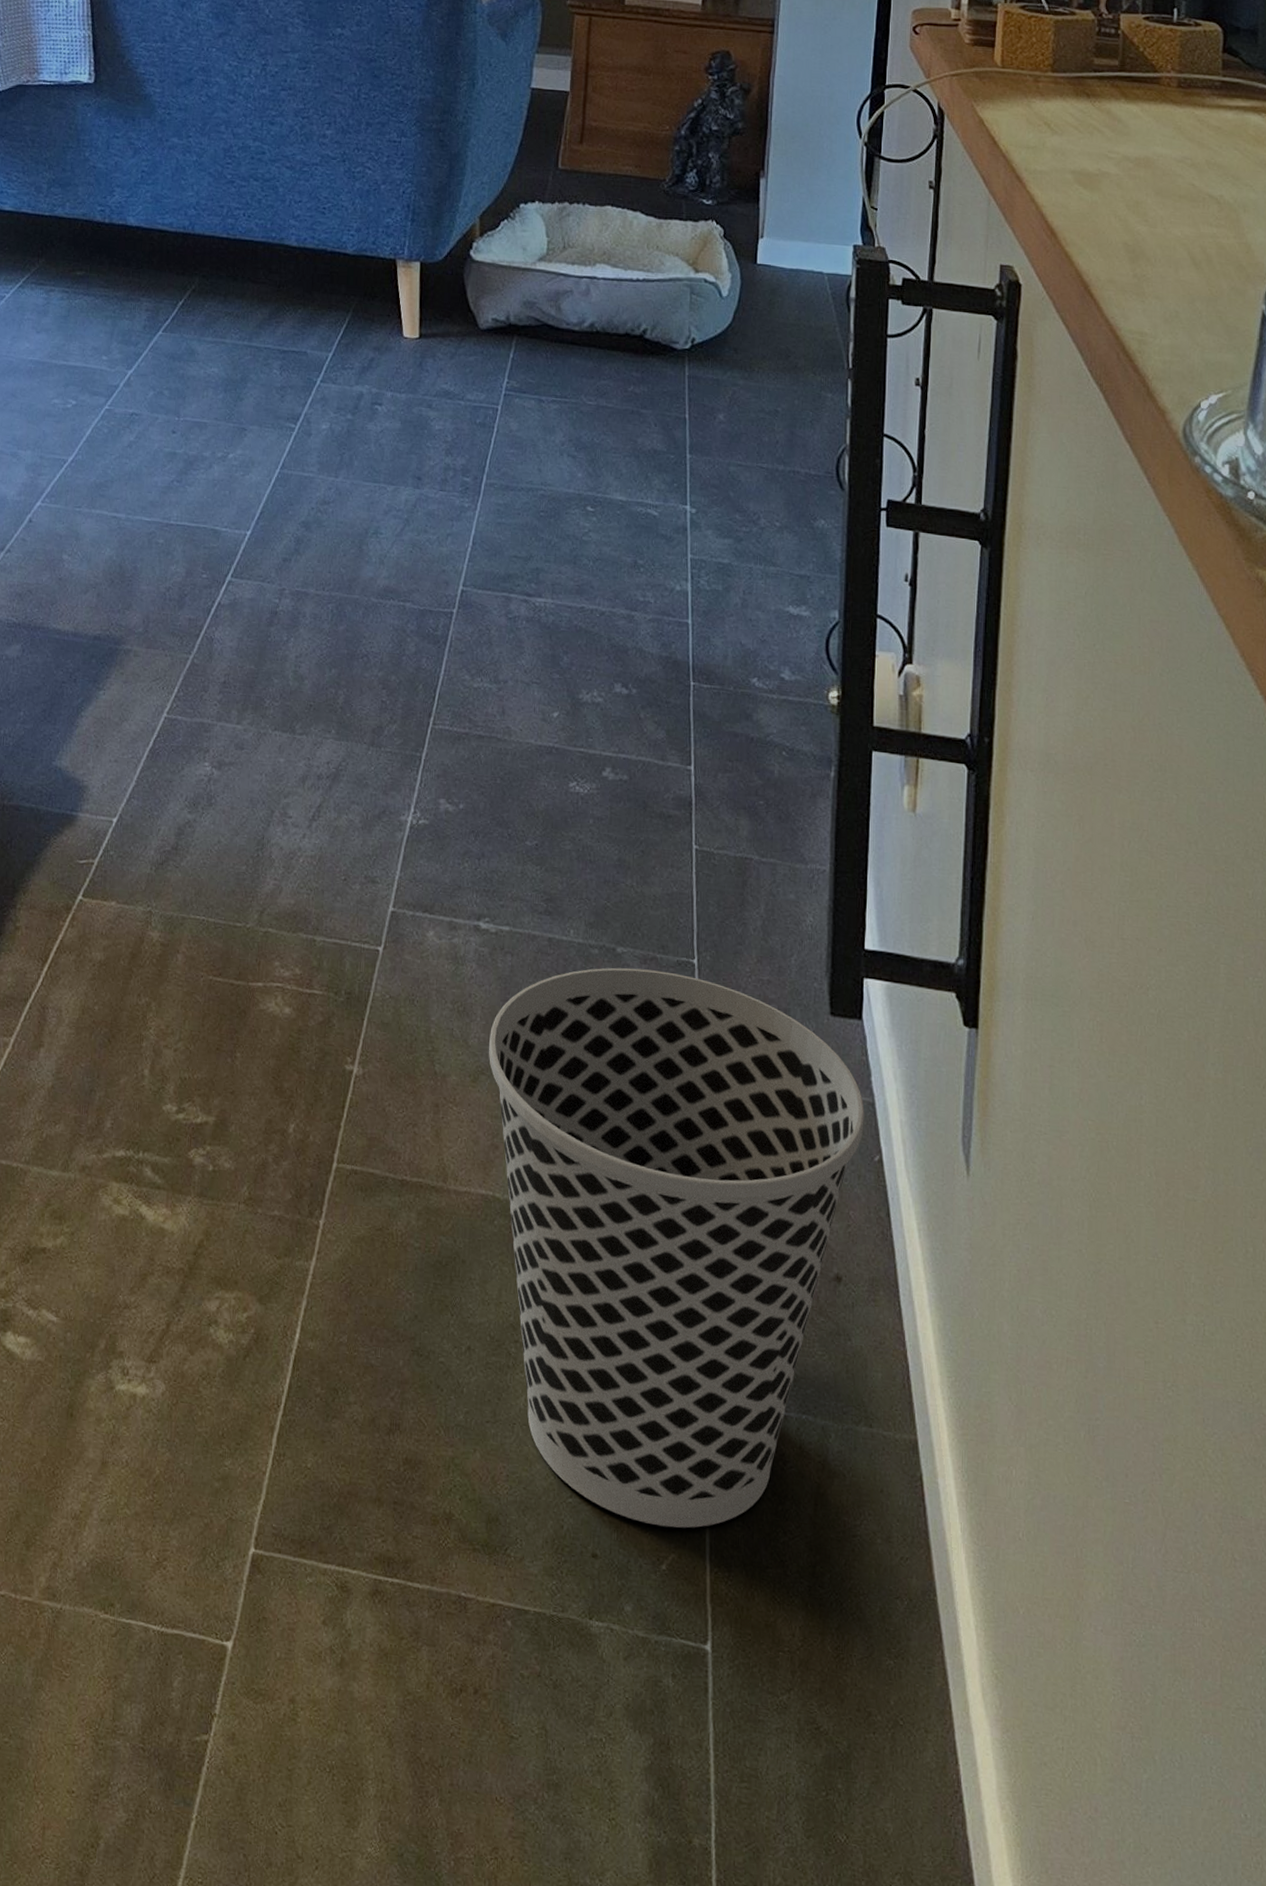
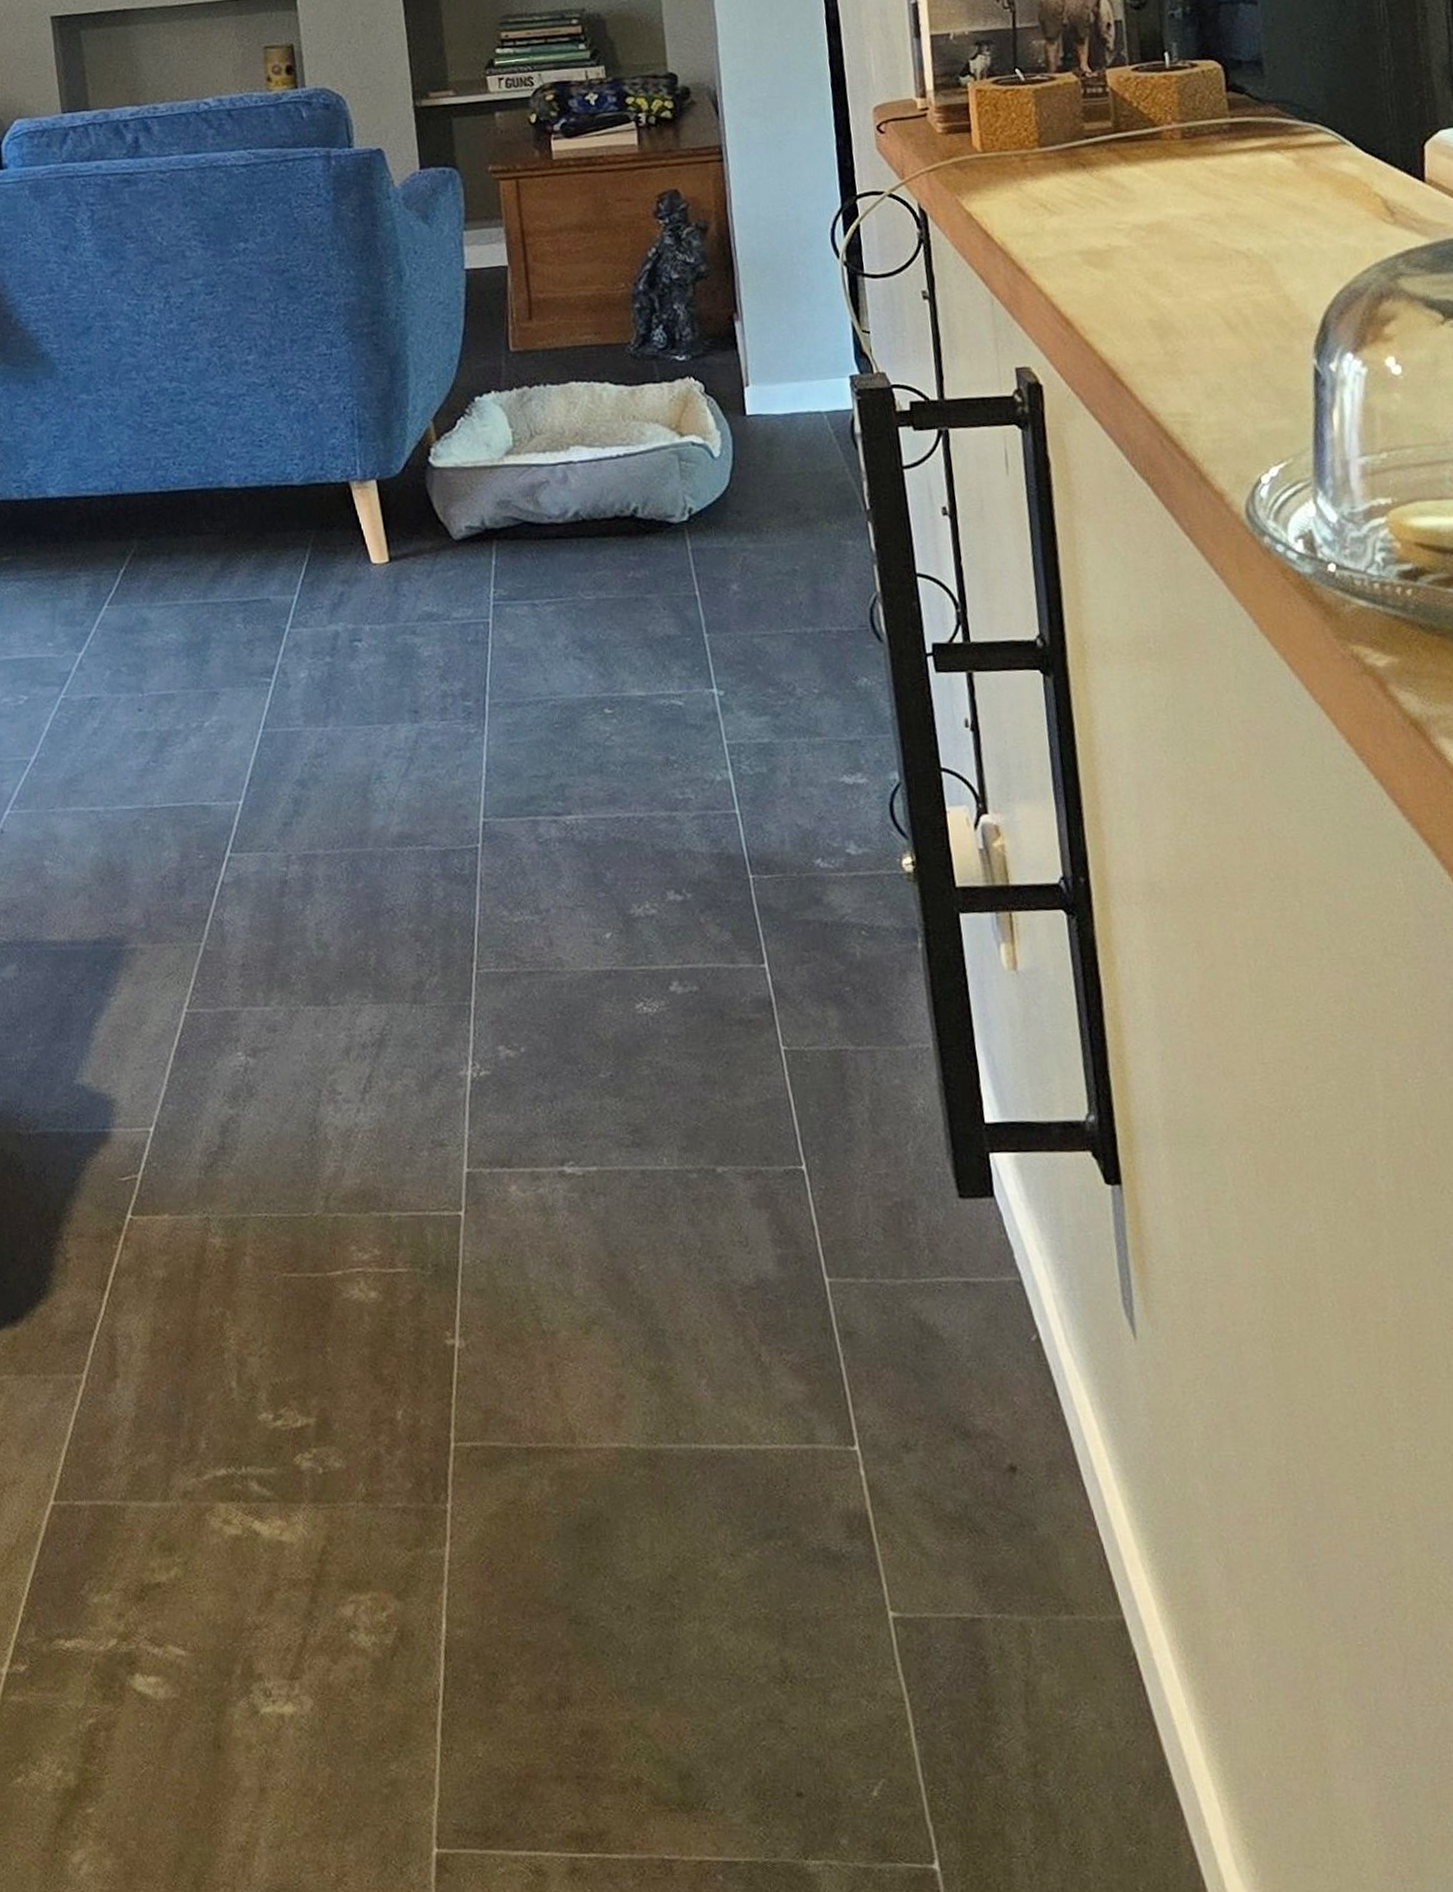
wastebasket: present [488,967,865,1528] -> none [595,1183,1015,1753]

